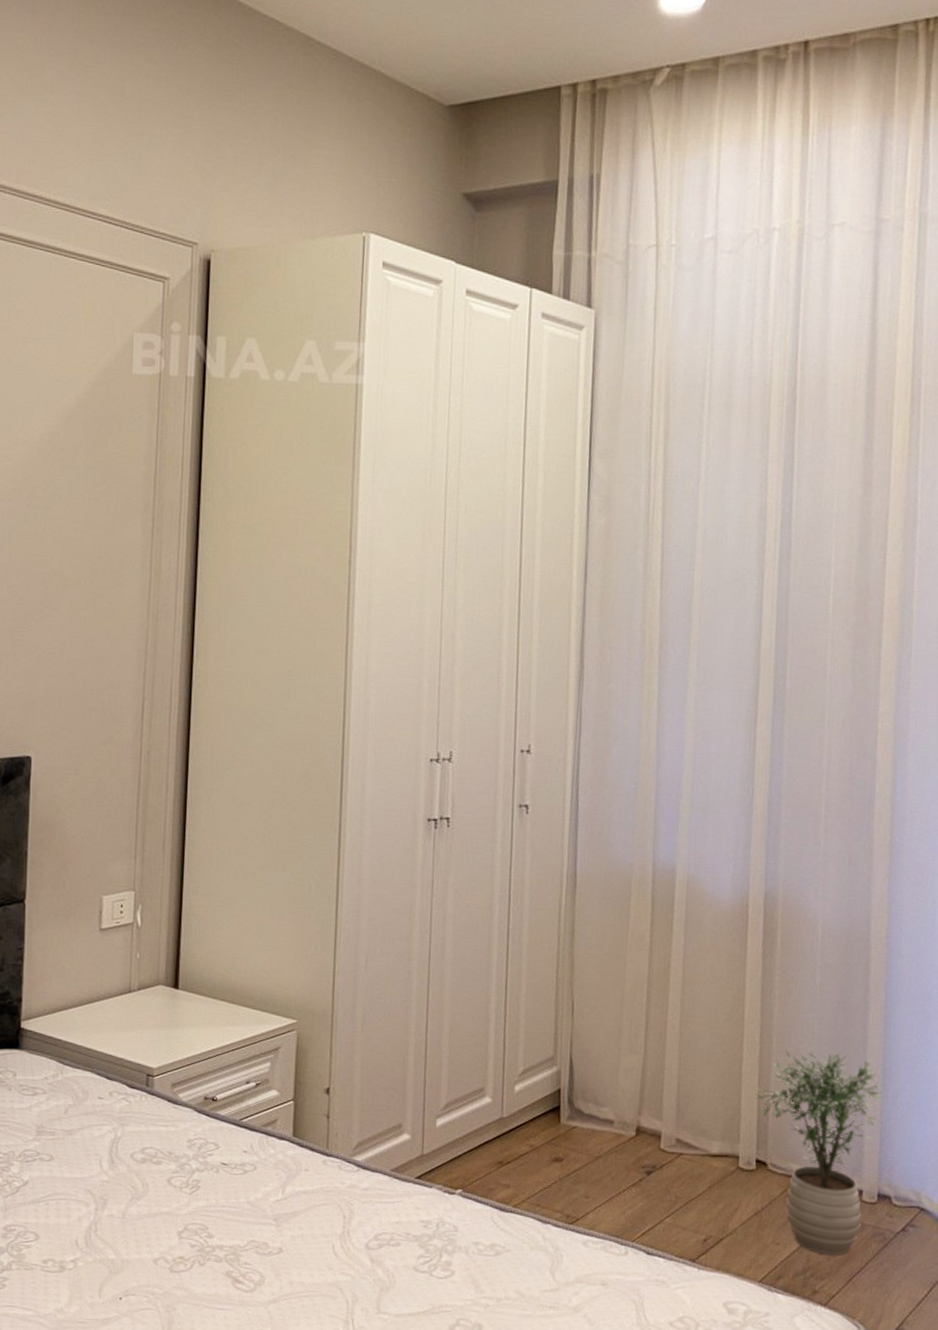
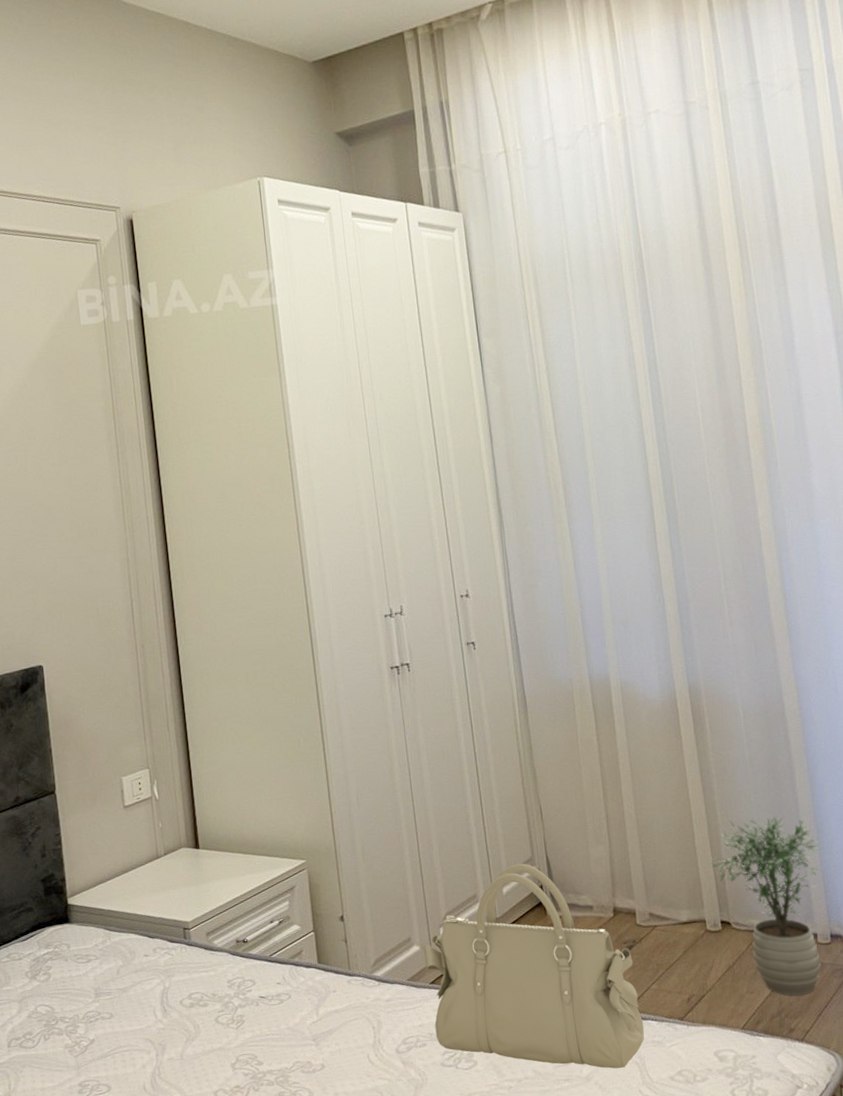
shoulder bag: none [413,1061,650,1305] -> present [423,863,645,1069]

